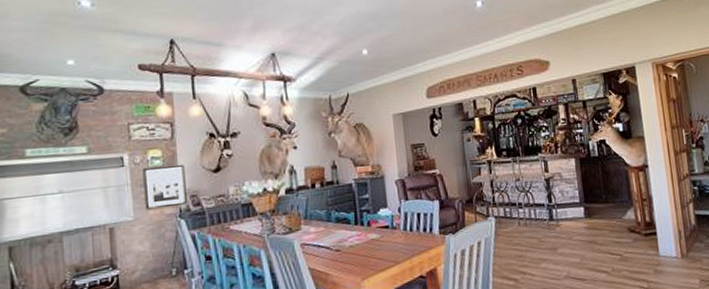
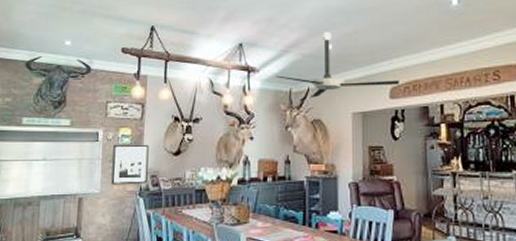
ceiling fan: none [314,37,435,104] -> present [276,32,400,98]

